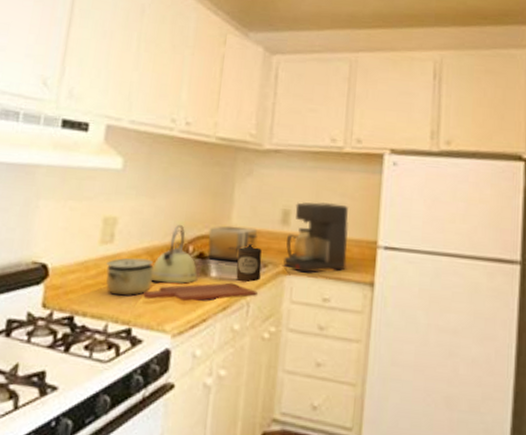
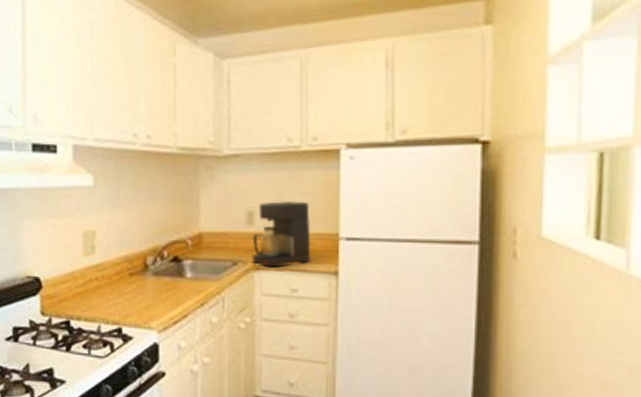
saucepan: present [106,258,154,296] -> none [91,266,134,300]
cutting board: present [143,282,259,302] -> none [128,281,232,302]
kettle: present [151,224,198,284] -> none [133,232,175,286]
toaster: present [207,225,258,263] -> none [180,230,226,264]
canister: present [236,244,262,283] -> none [208,245,232,280]

